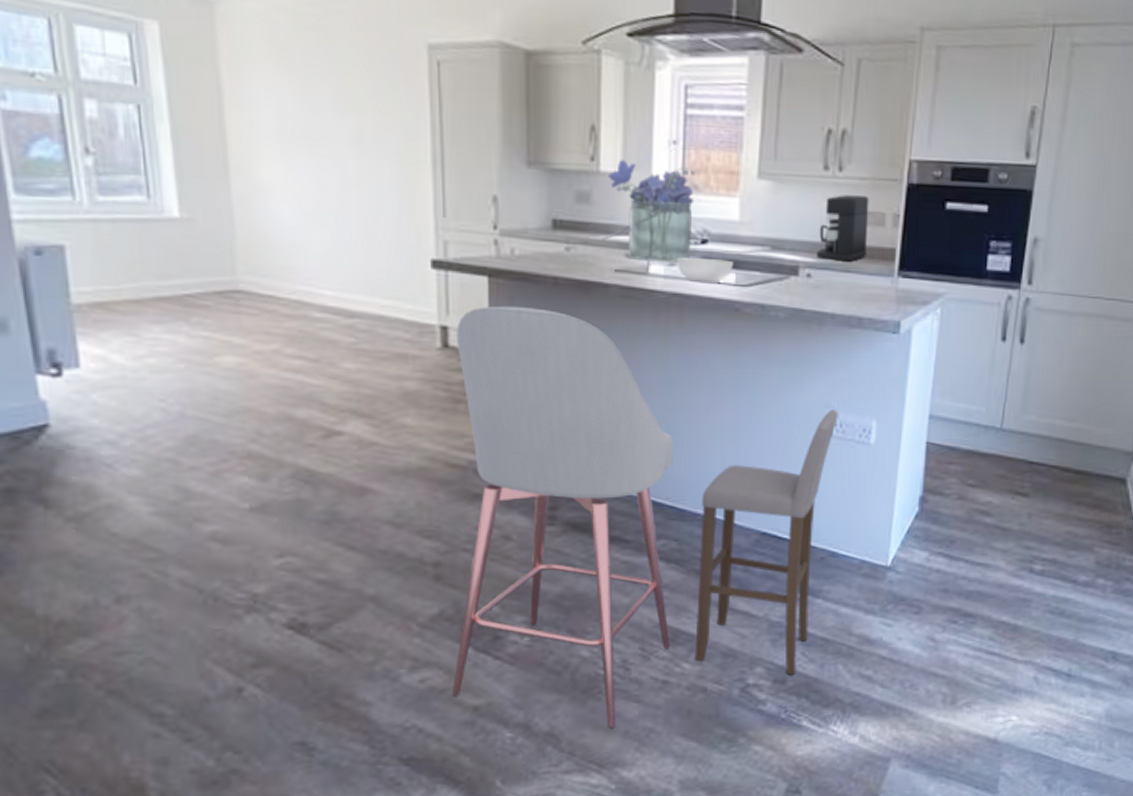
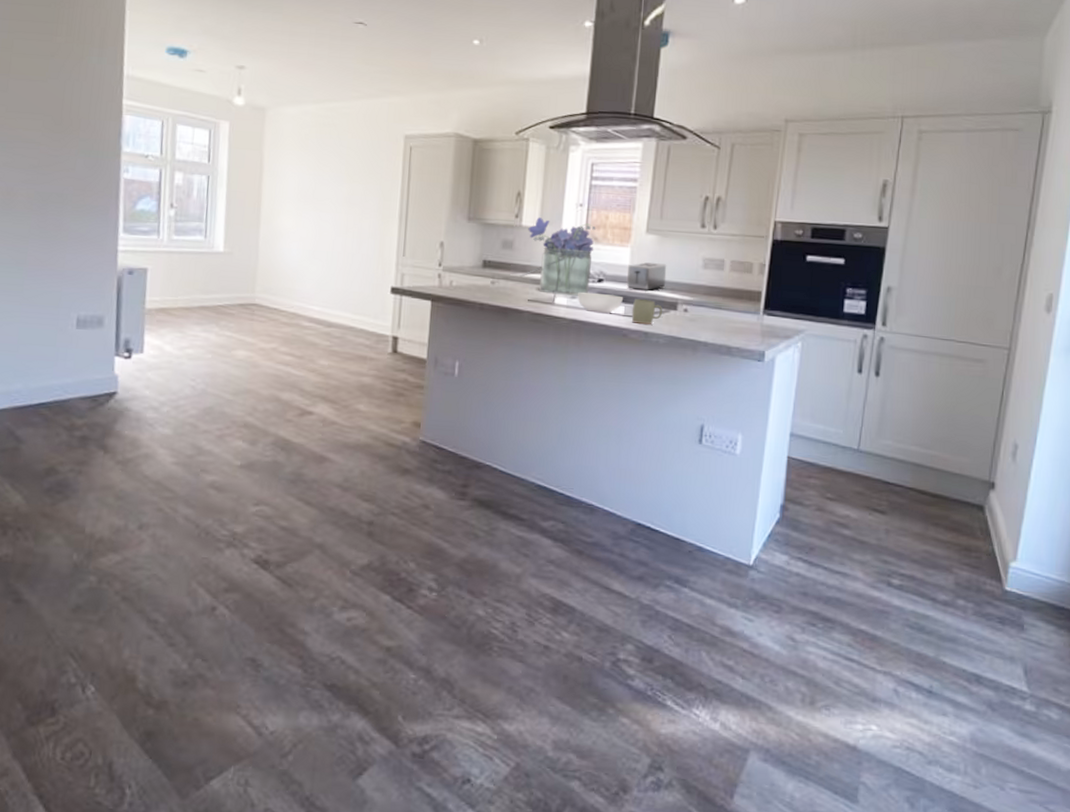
bar stool: present [451,305,675,729] -> none [370,323,567,683]
bar stool: present [695,408,838,676] -> none [573,421,708,657]
toaster: none [736,215,785,254] -> present [627,261,667,292]
mug: none [744,264,782,295] -> present [631,299,663,324]
coffee maker: present [816,195,869,262] -> none [692,247,739,301]

